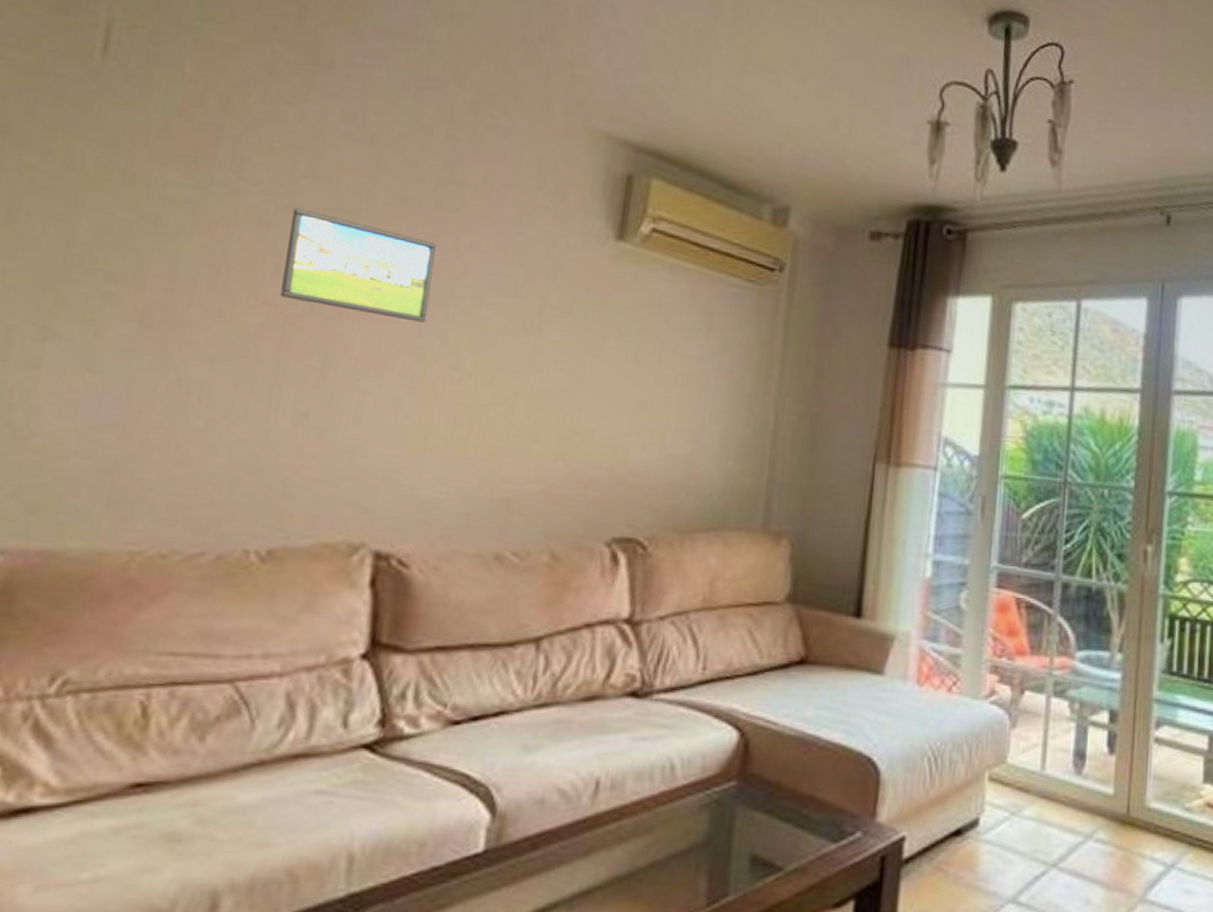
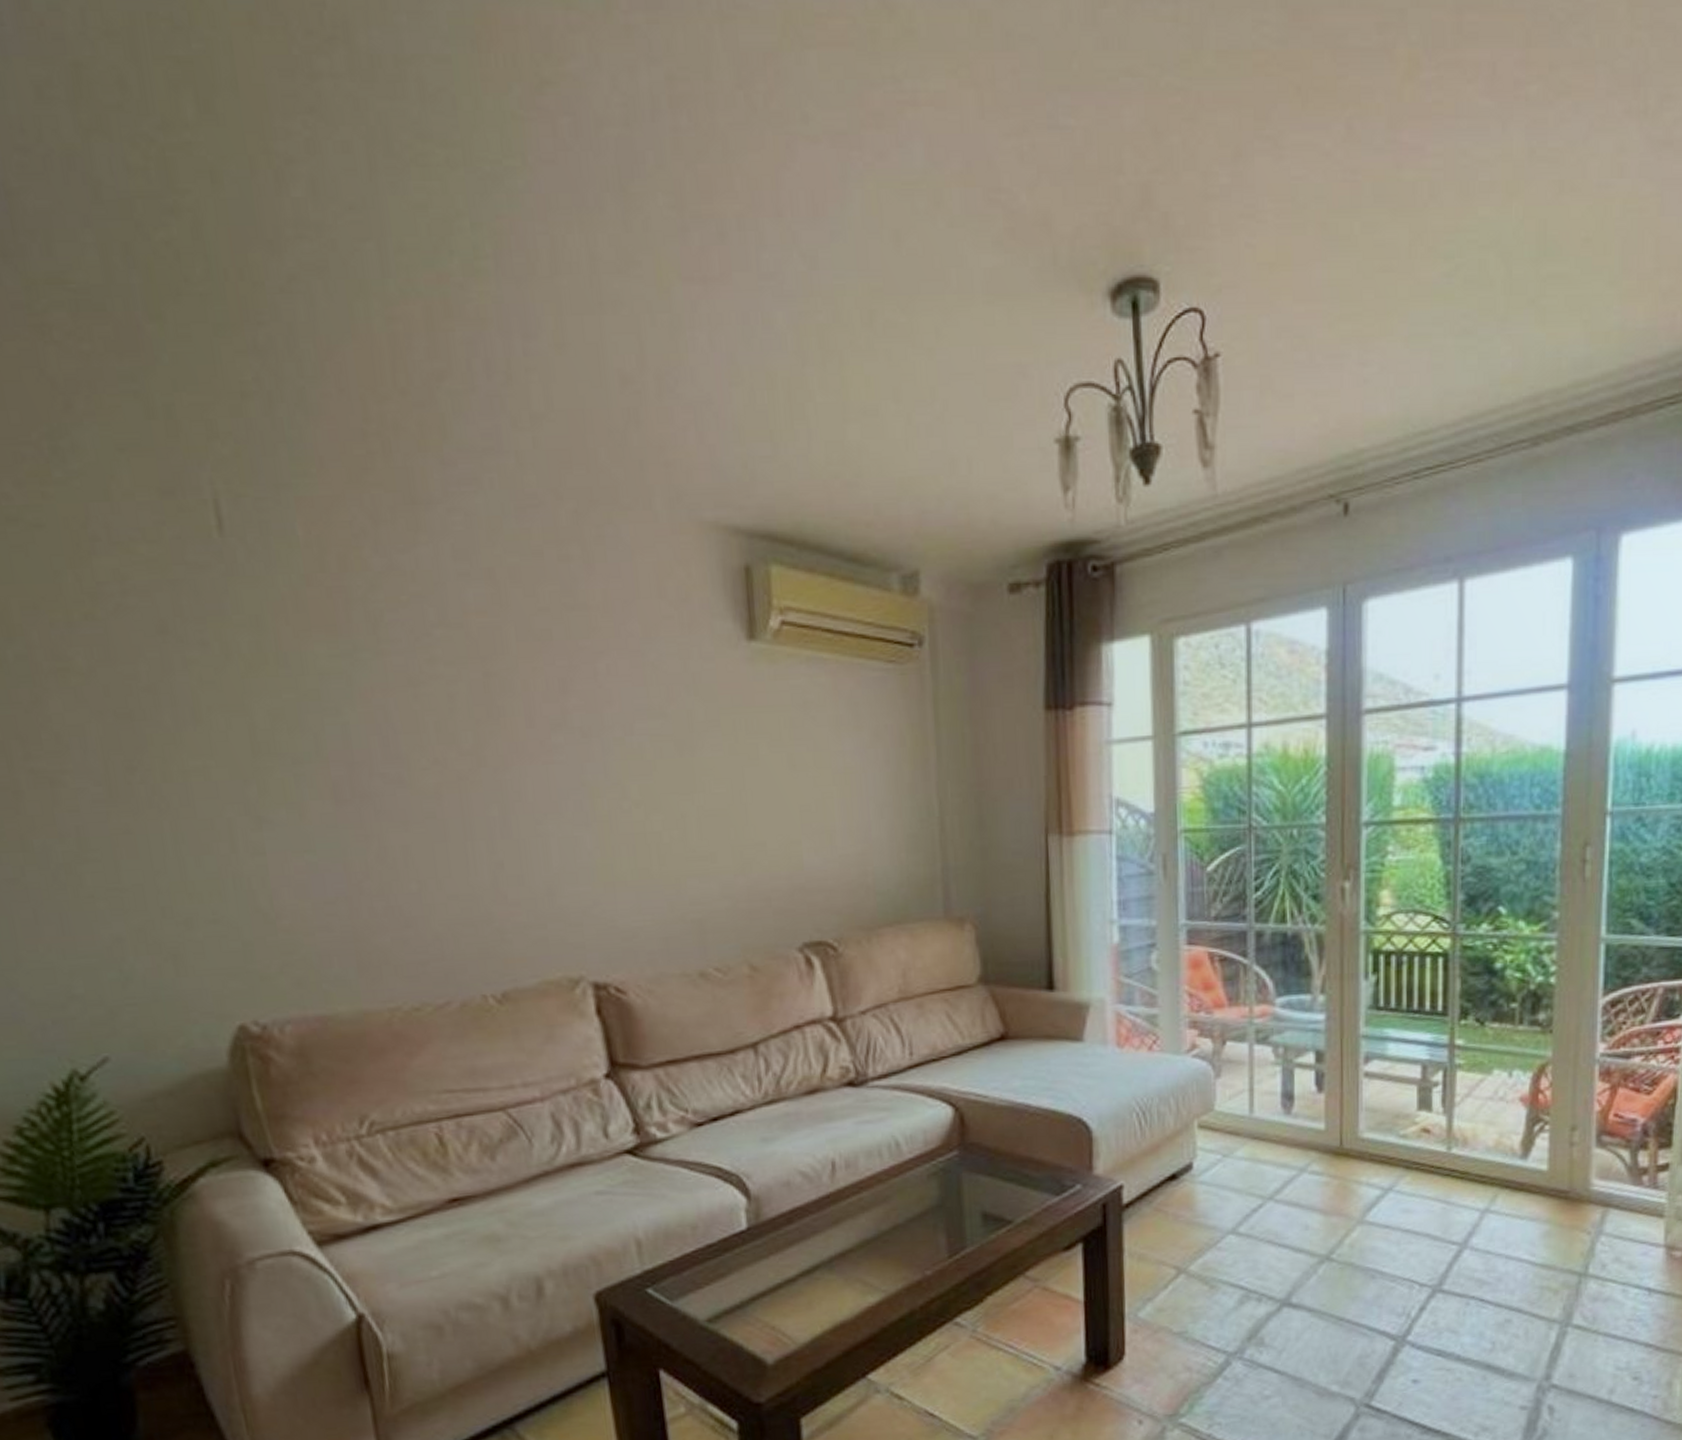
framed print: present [280,208,436,323] -> none [435,661,585,759]

